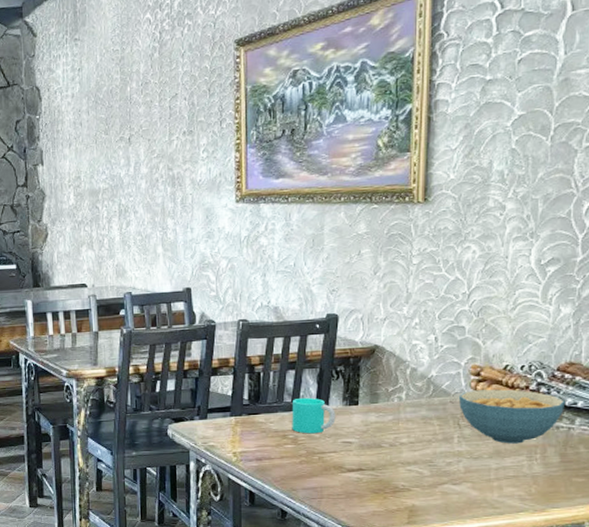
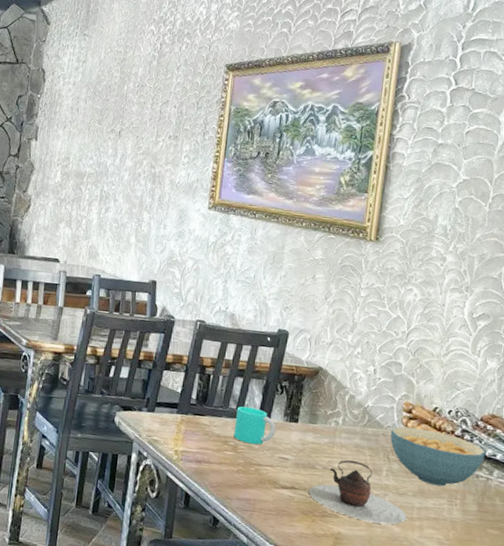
teapot: none [376,432,484,490] -> present [308,460,407,525]

